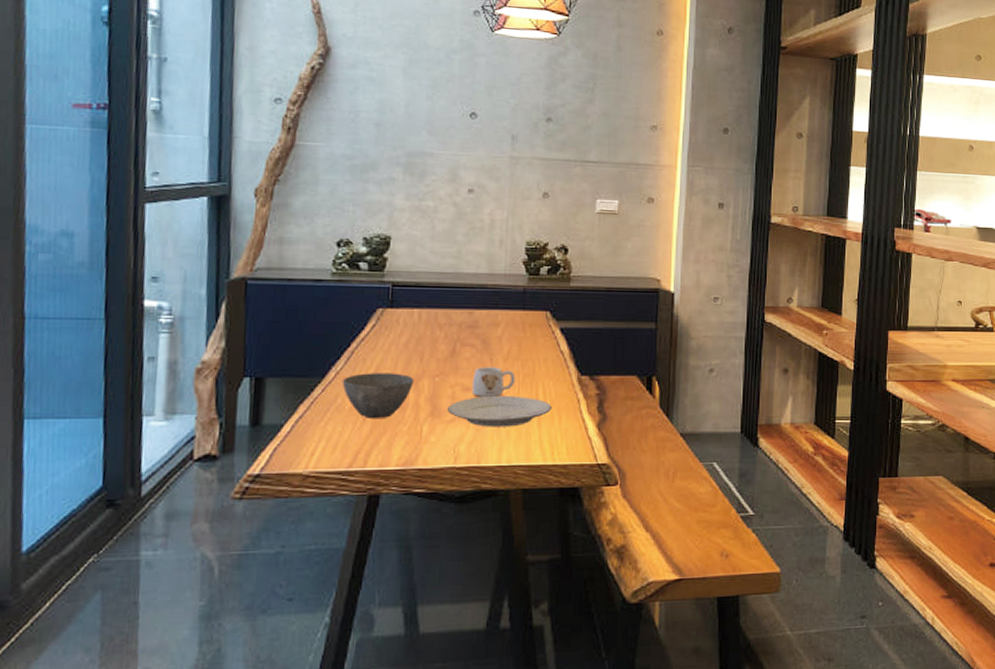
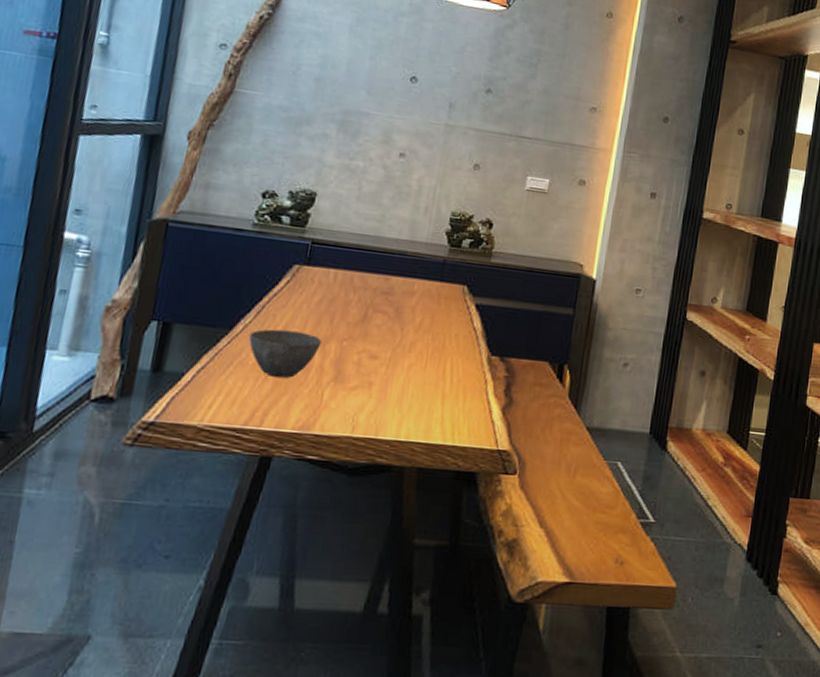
plate: present [446,395,552,427] -> none [350,365,458,402]
mug: present [471,367,516,398] -> none [378,335,425,369]

